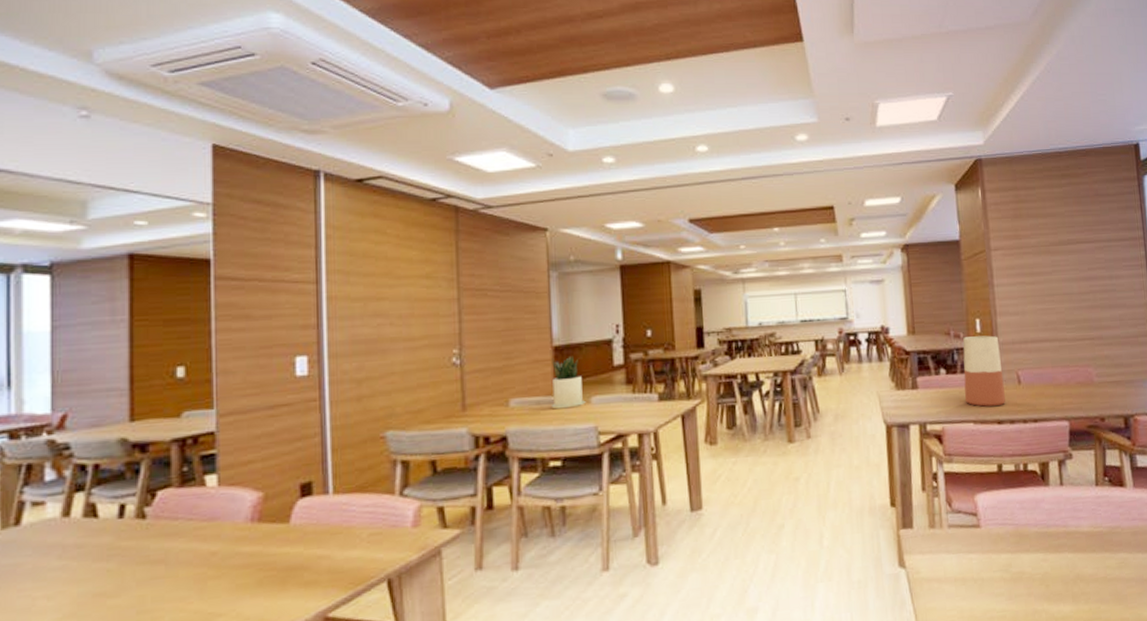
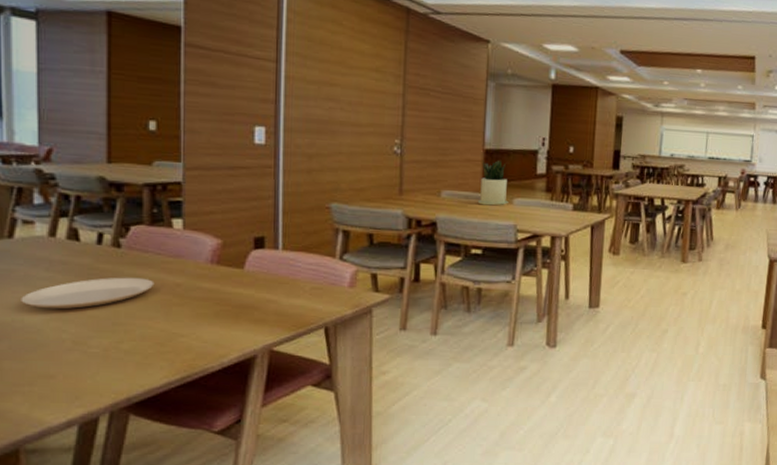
plate: none [28,550,186,606] -> present [21,277,155,310]

